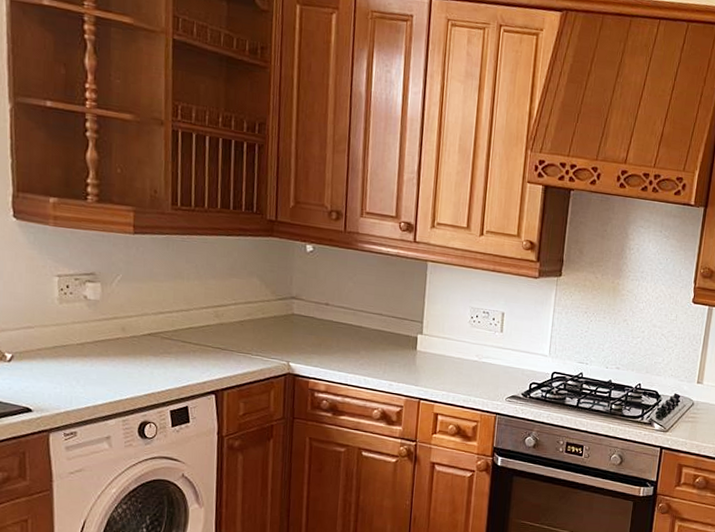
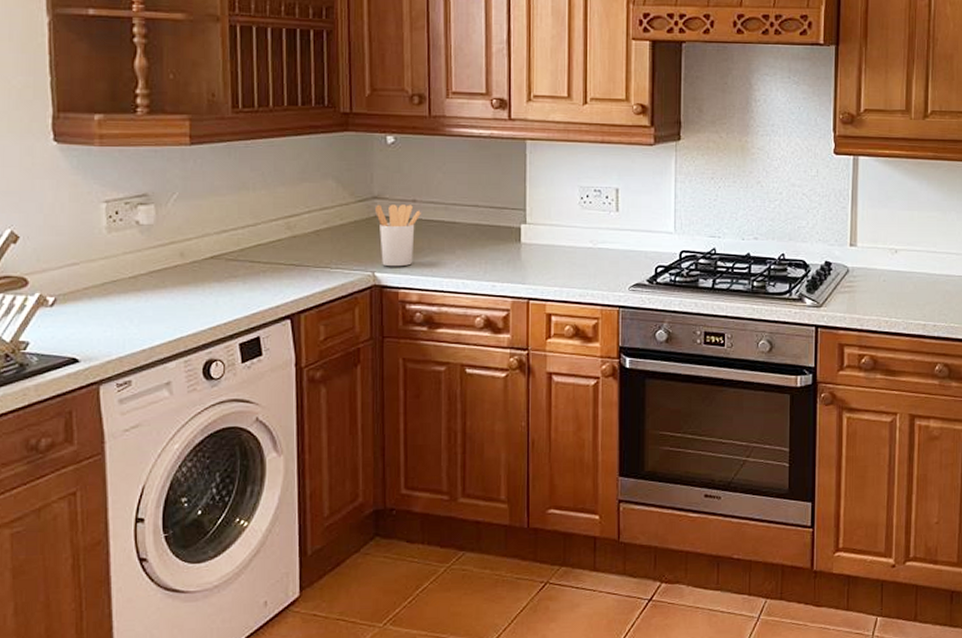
utensil holder: none [293,304,332,360] -> present [376,204,421,267]

